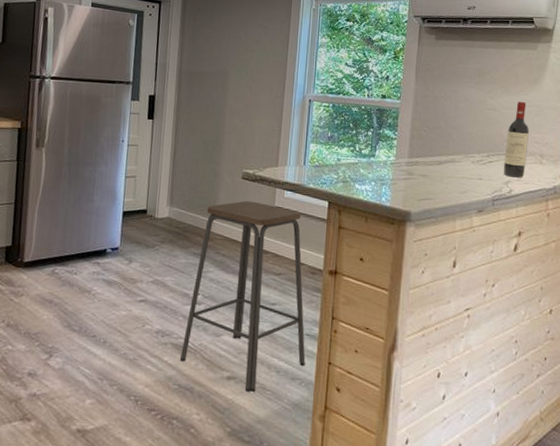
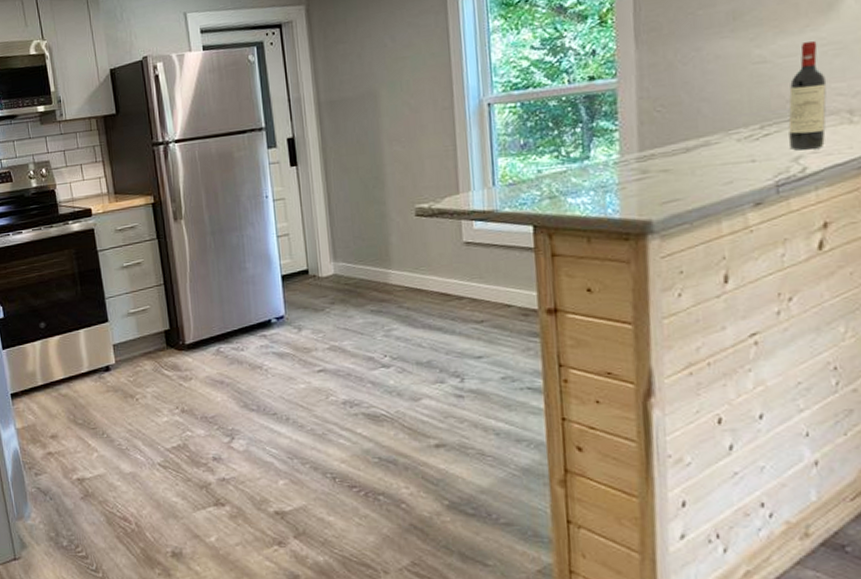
bar stool: present [180,200,306,392] -> none [375,240,531,459]

